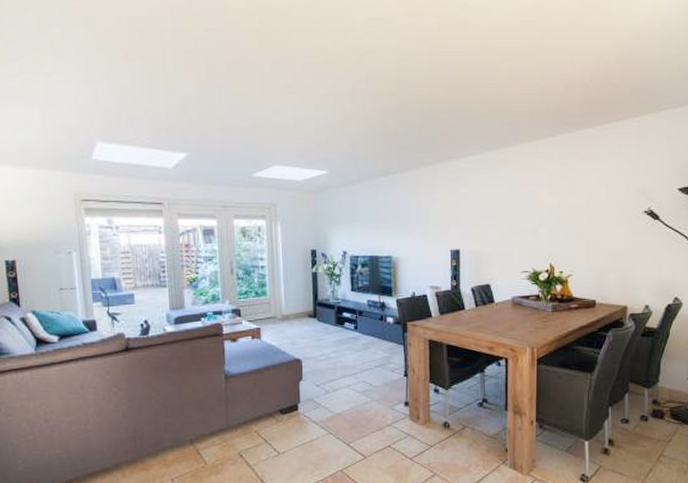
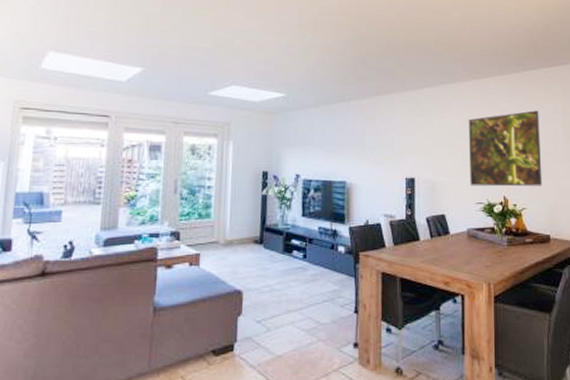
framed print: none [515,173,591,255] -> present [468,110,543,187]

